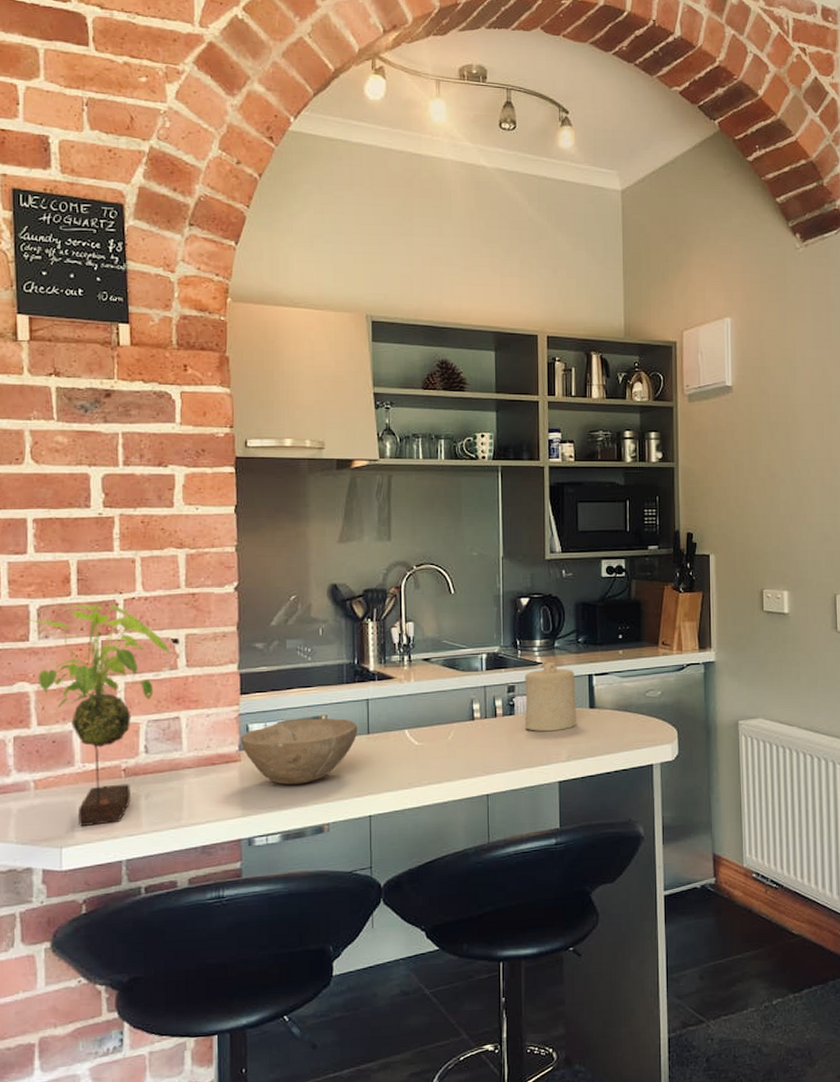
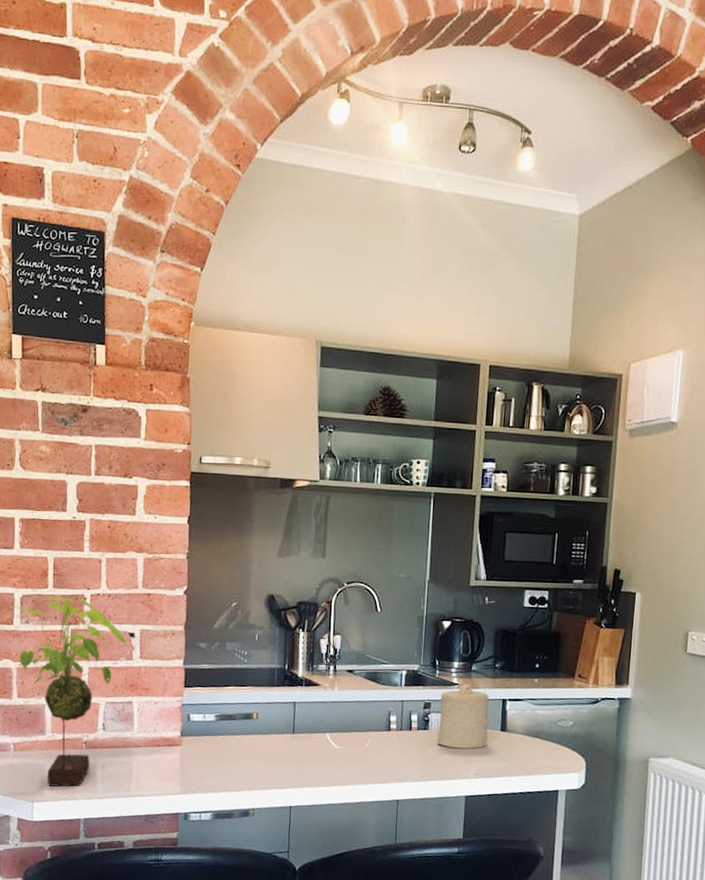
bowl: present [240,718,358,785] -> none [182,713,284,772]

